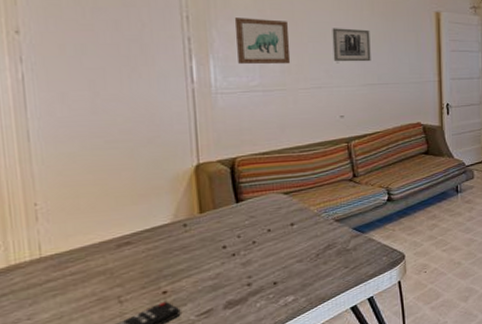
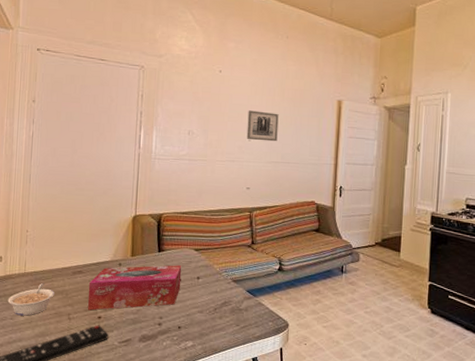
legume: none [18,265,92,313] -> present [7,282,54,316]
tissue box: none [142,213,271,287] -> present [88,265,182,311]
wall art: present [234,18,291,65] -> none [174,98,214,139]

